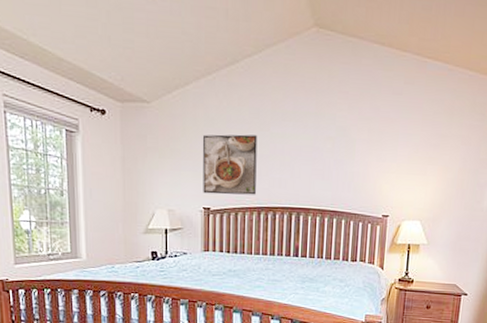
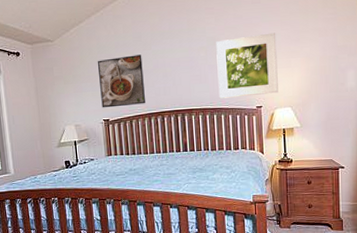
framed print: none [342,132,415,203] -> present [216,32,278,99]

